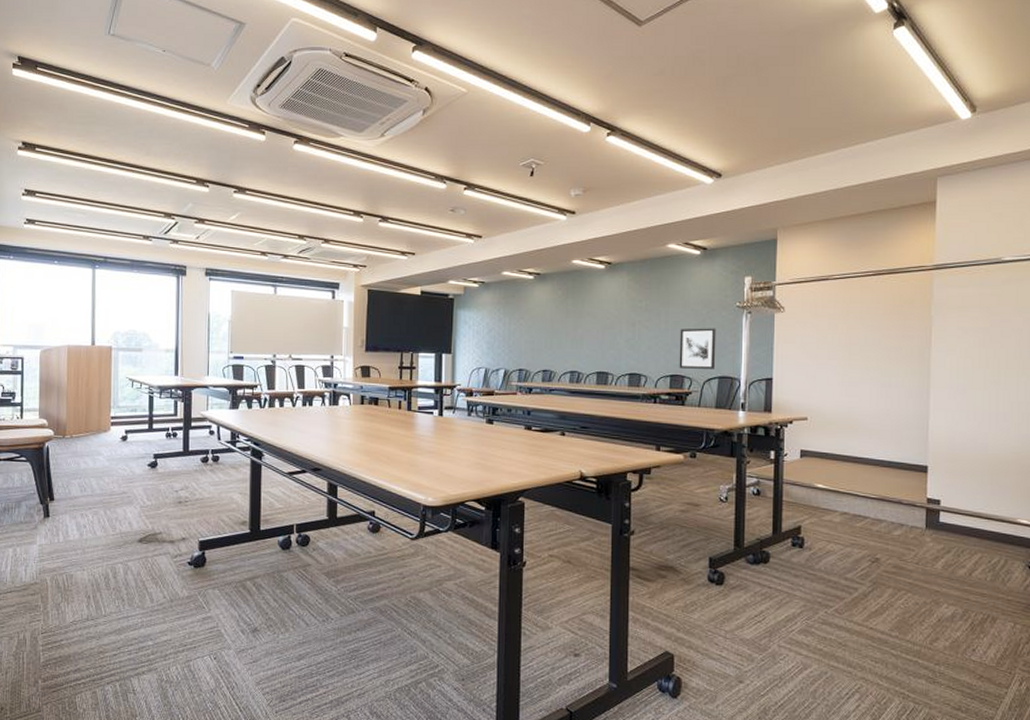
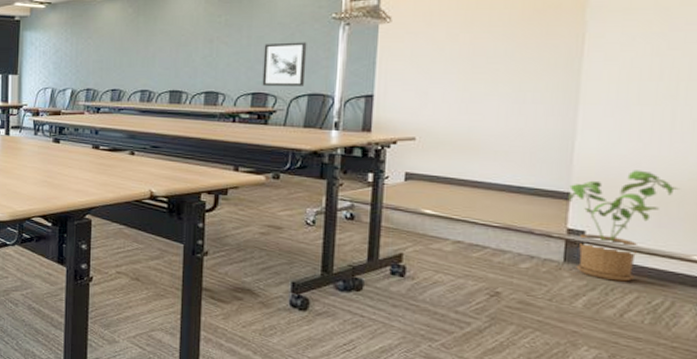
house plant: none [927,445,1006,544] -> present [568,170,681,282]

